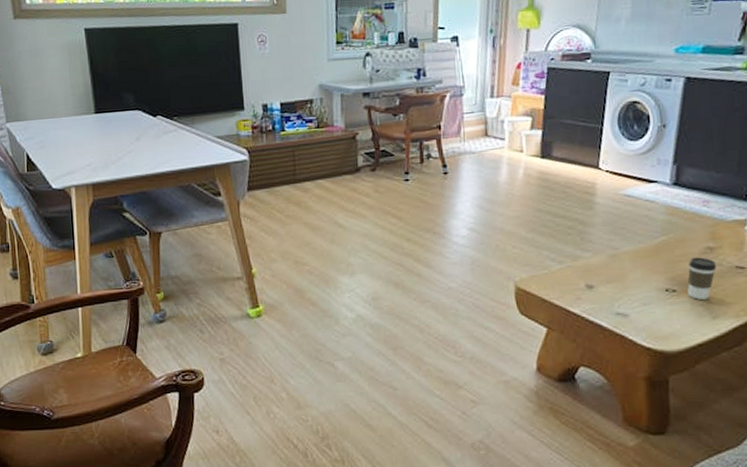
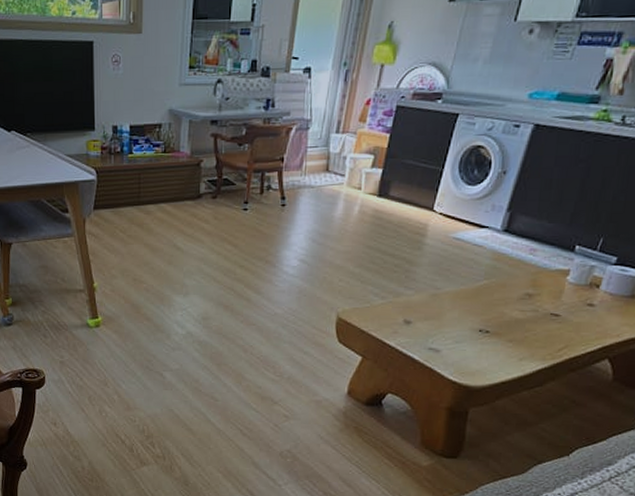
coffee cup: present [687,257,716,300] -> none [500,302,532,342]

